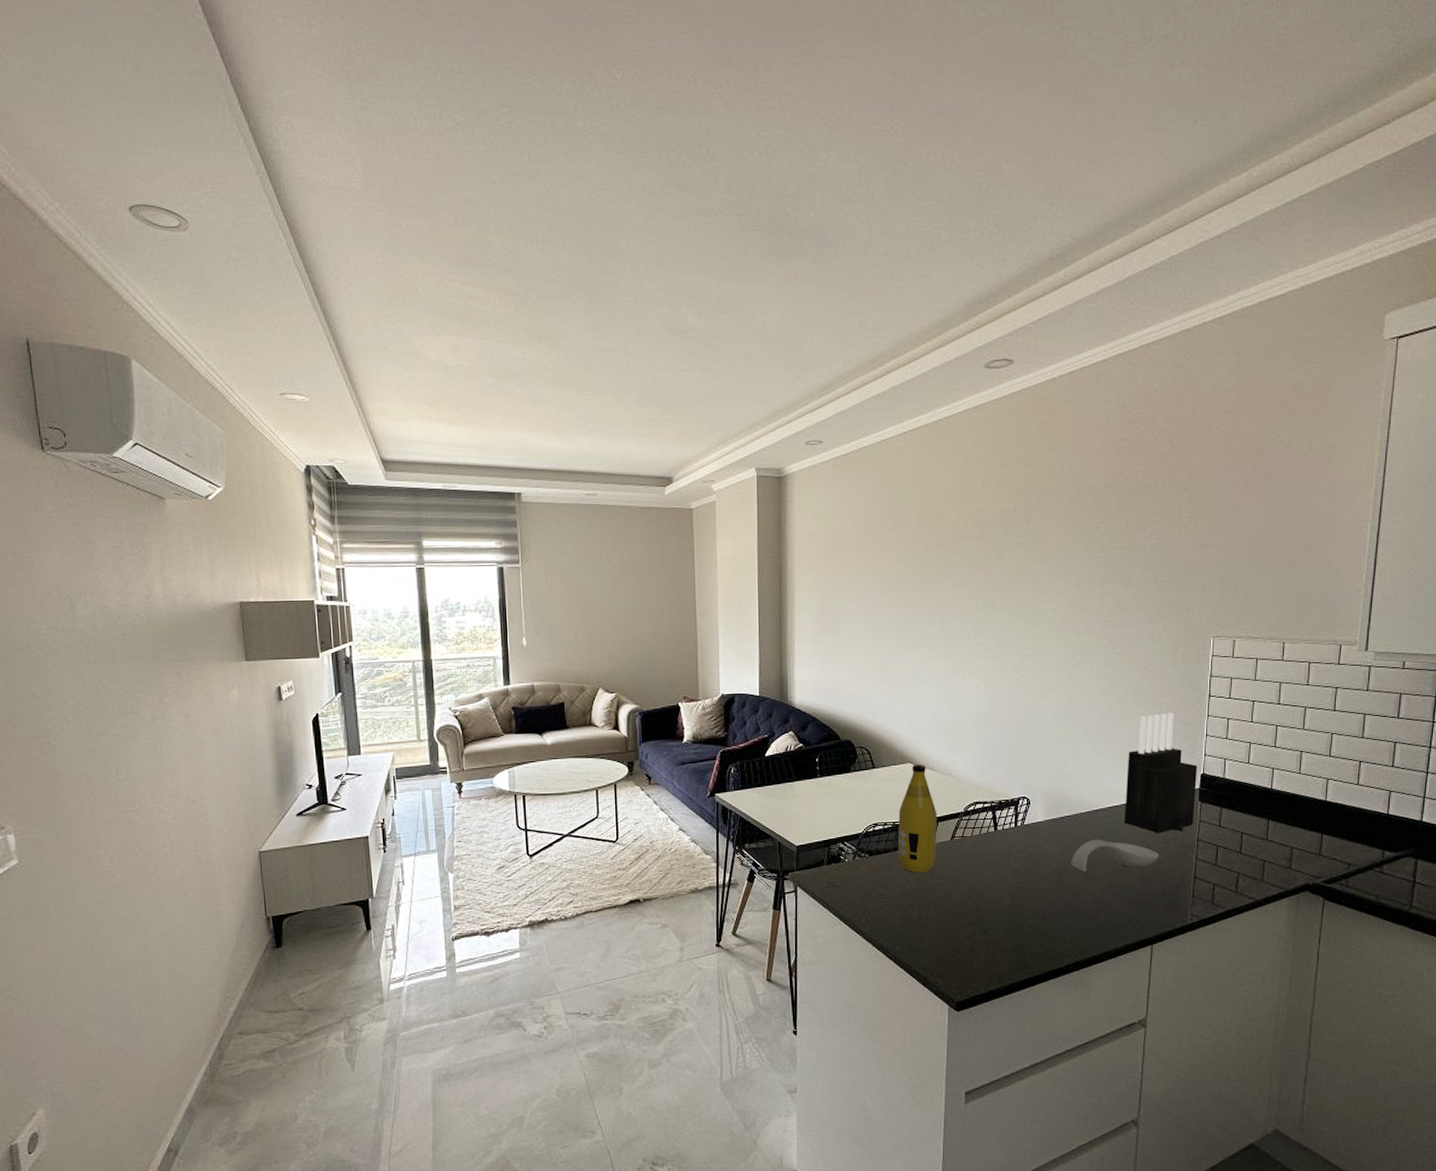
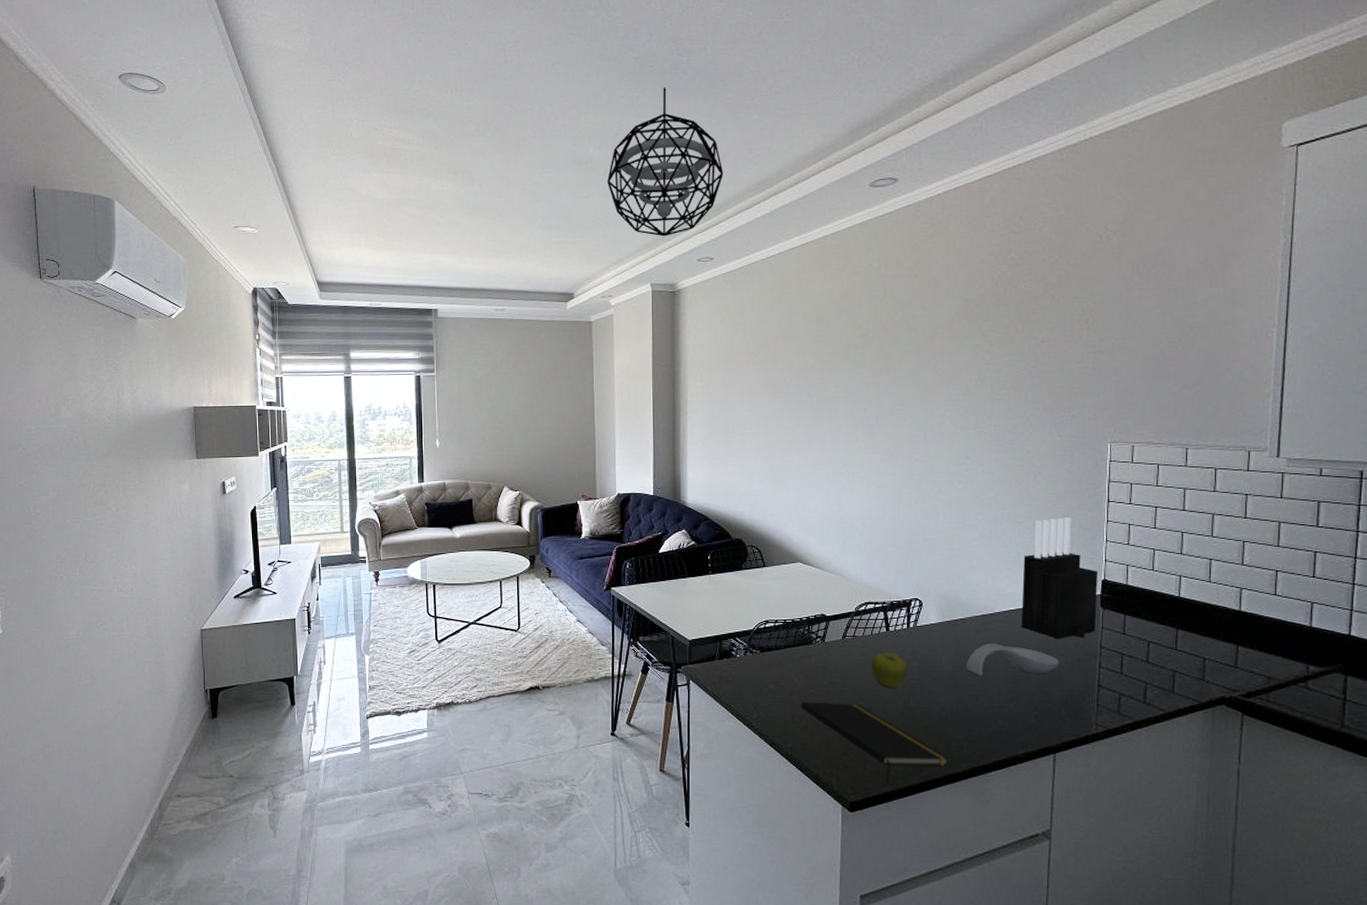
pendant light: none [708,250,833,417] -> present [607,87,724,237]
bottle: present [897,765,937,873] -> none [788,564,828,671]
notepad: none [909,904,1054,981] -> present [800,701,950,783]
fruit: none [978,852,1014,887] -> present [870,652,908,687]

